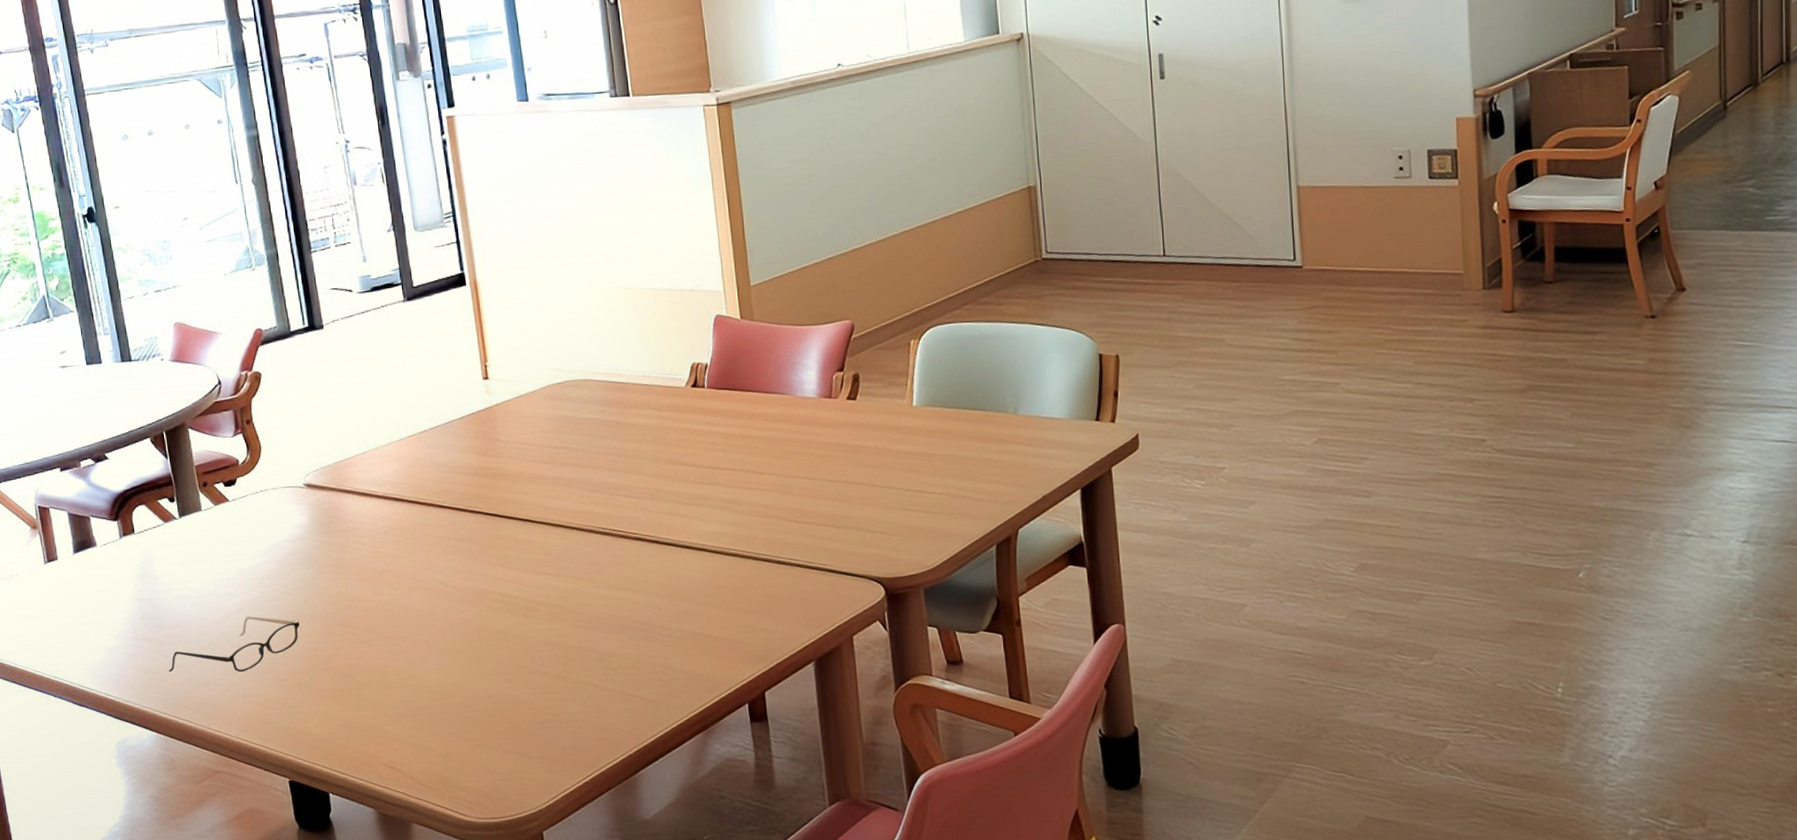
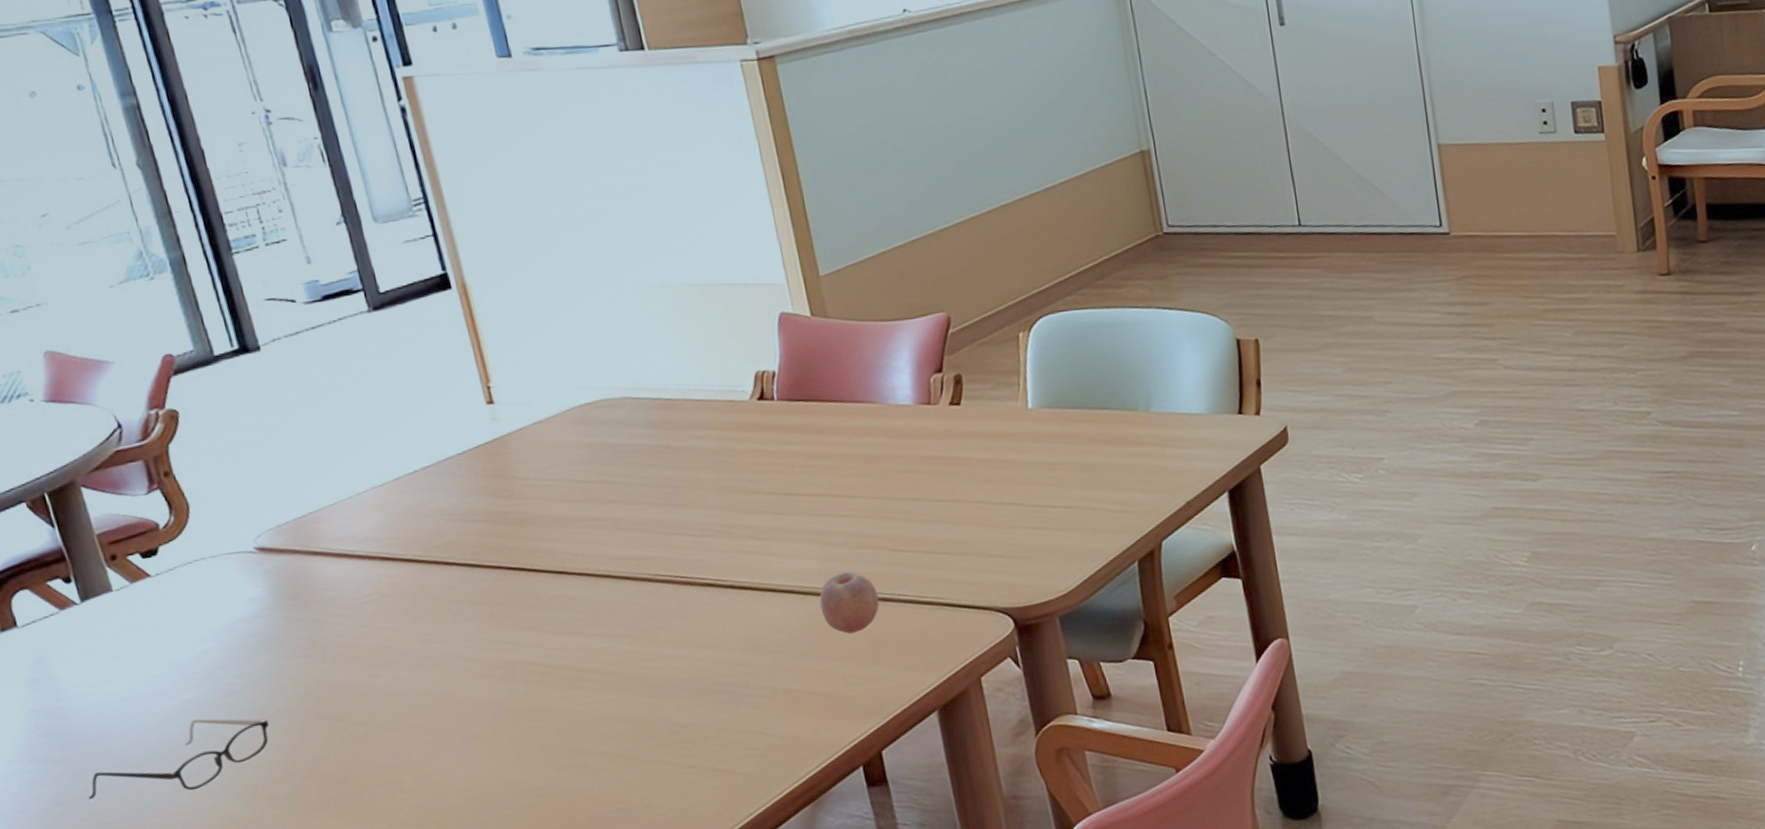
fruit: none [725,537,774,589] -> present [819,572,880,634]

